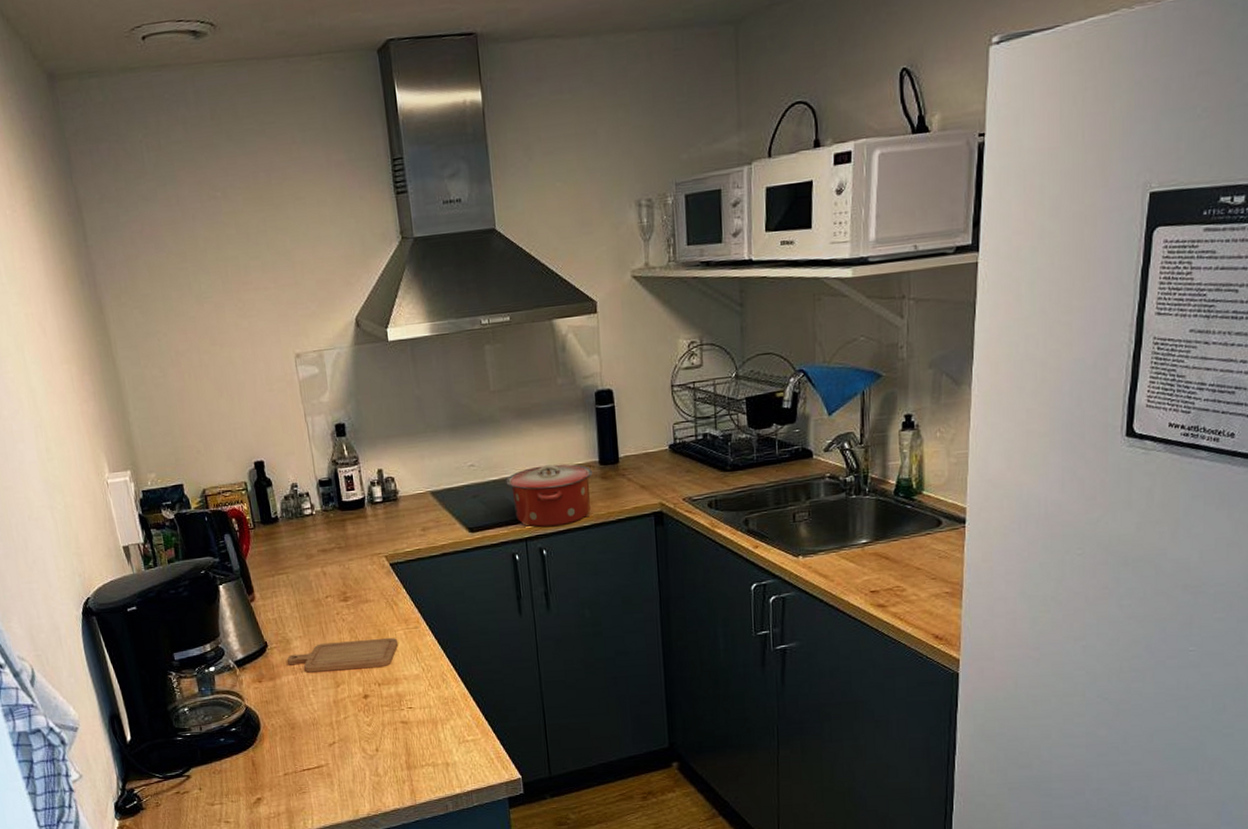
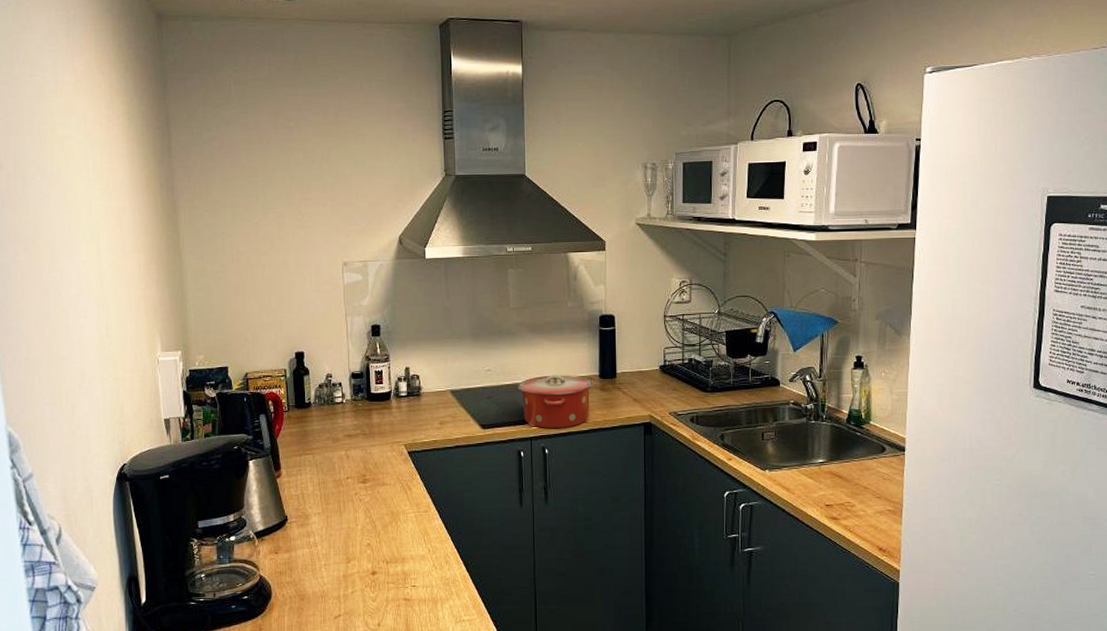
chopping board: present [286,637,399,673] -> none [303,519,409,547]

